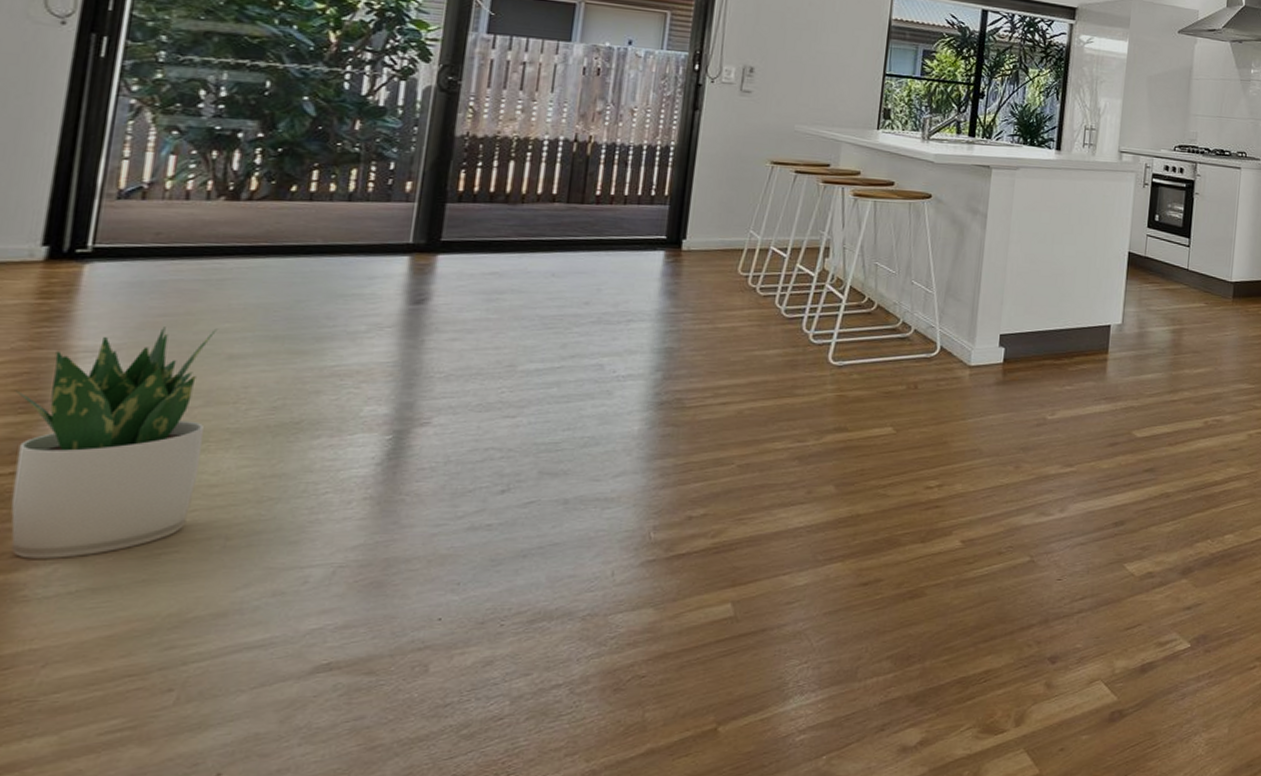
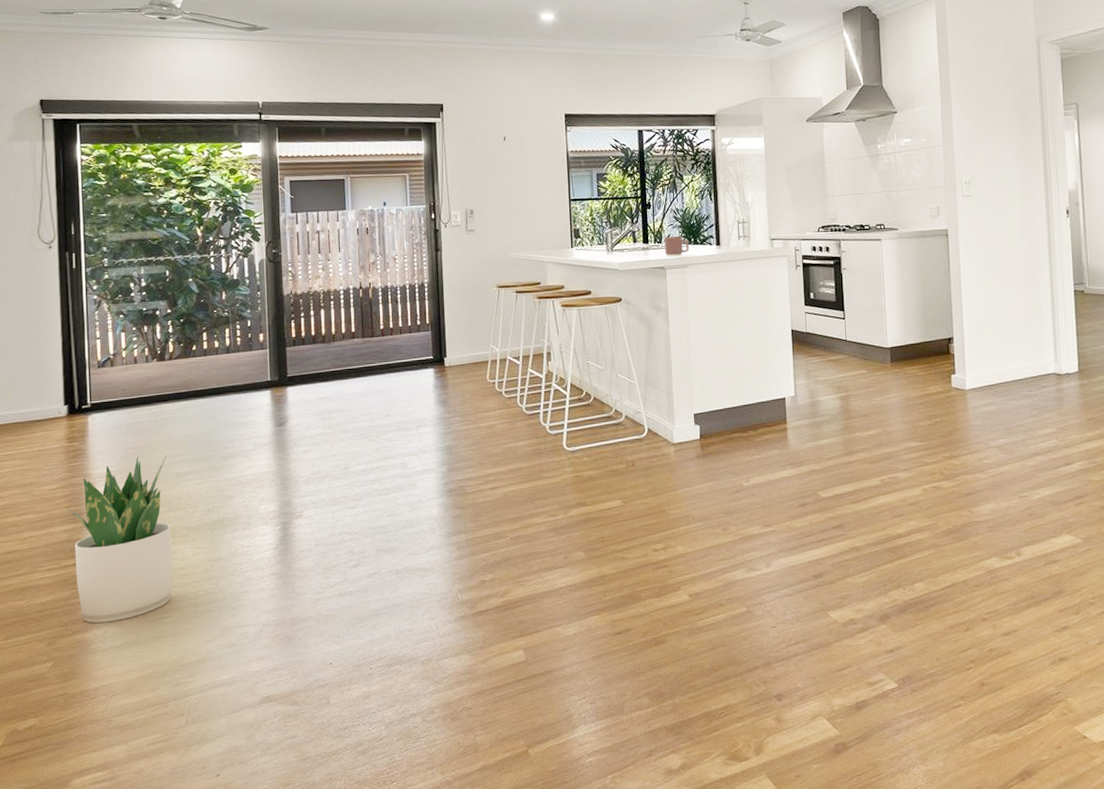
mug: none [993,132,1025,156] -> present [663,235,690,256]

